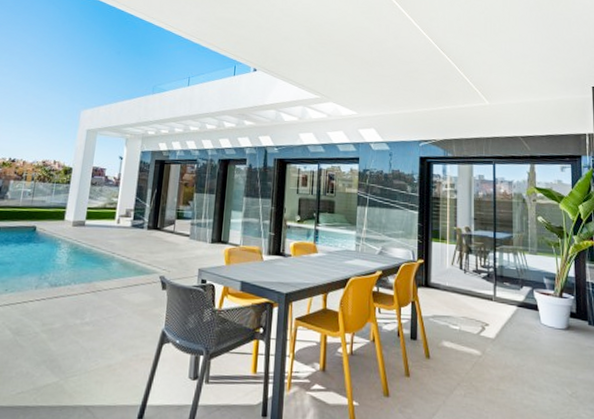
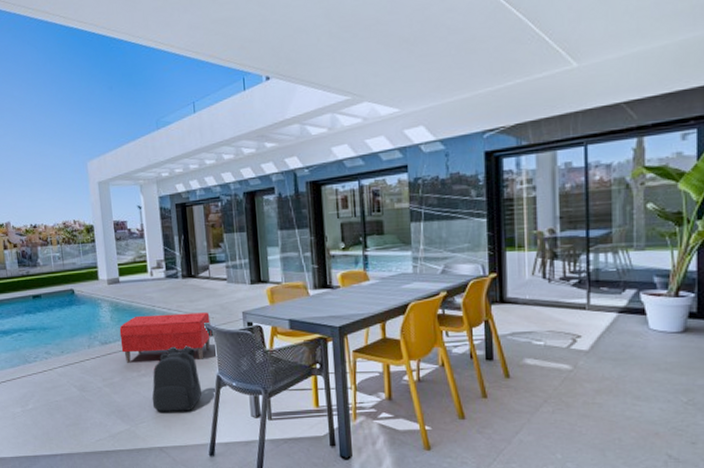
bench: none [70,261,167,314] -> present [119,312,212,363]
backpack: none [89,296,145,368] -> present [152,346,202,412]

